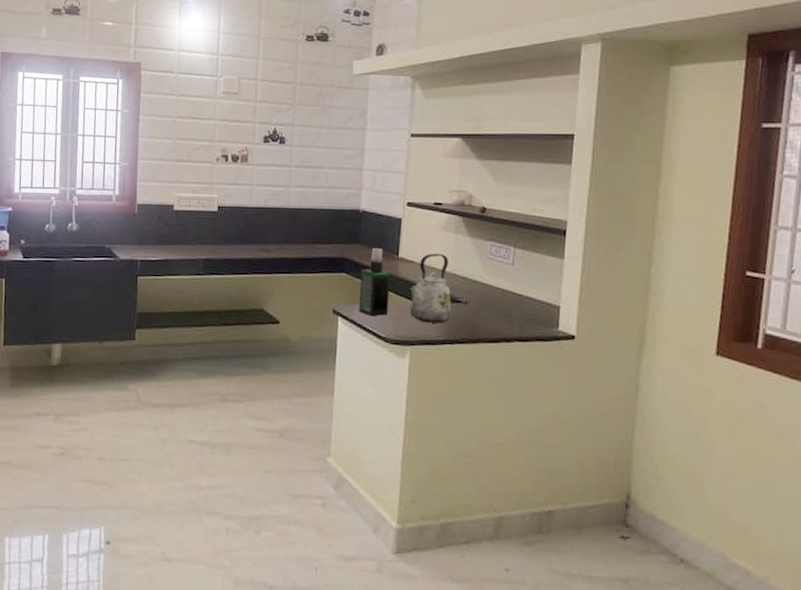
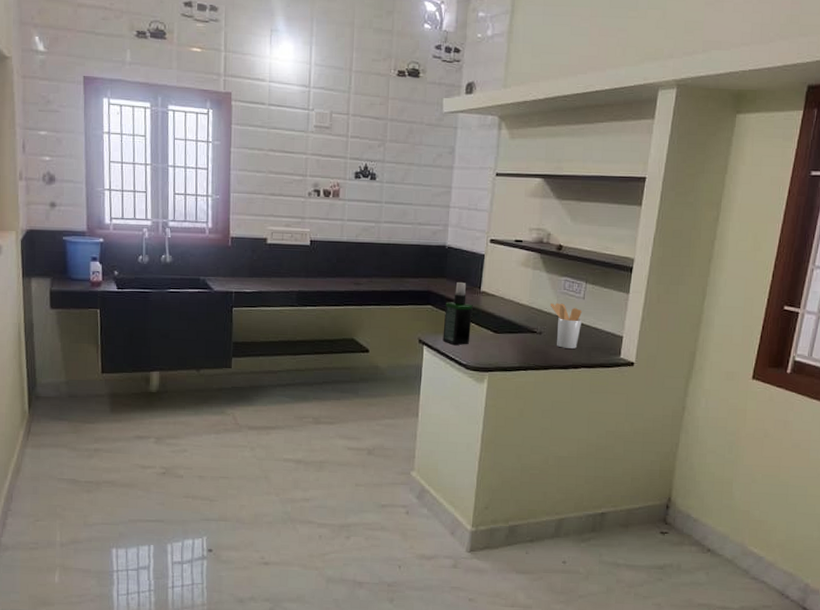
kettle: present [408,253,452,324] -> none [488,287,527,352]
utensil holder: none [475,269,513,320] -> present [550,302,583,349]

